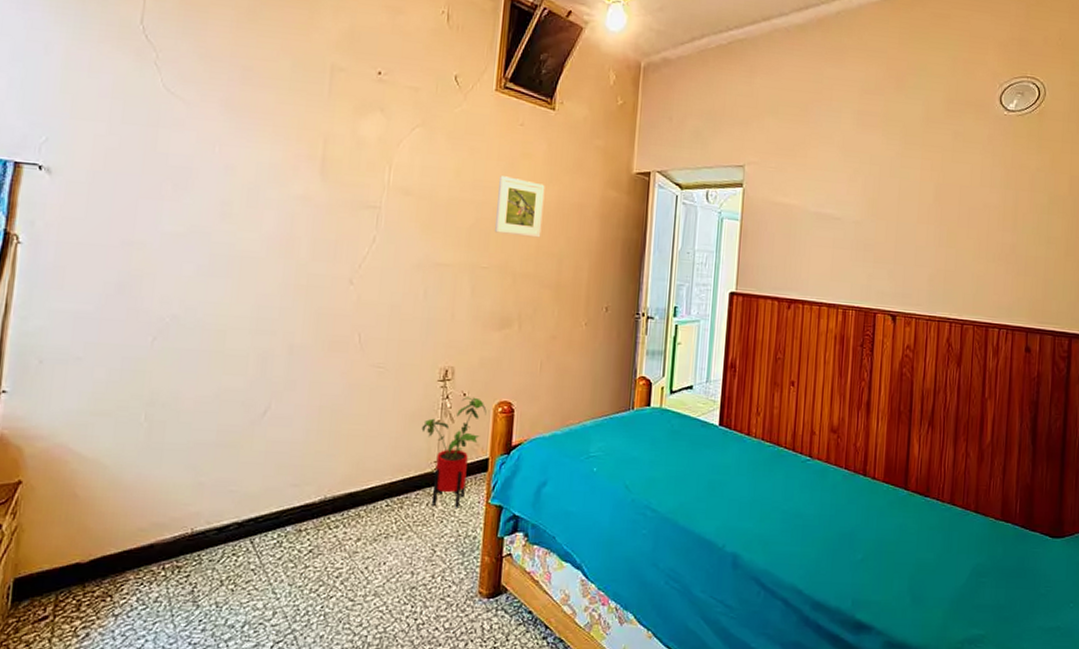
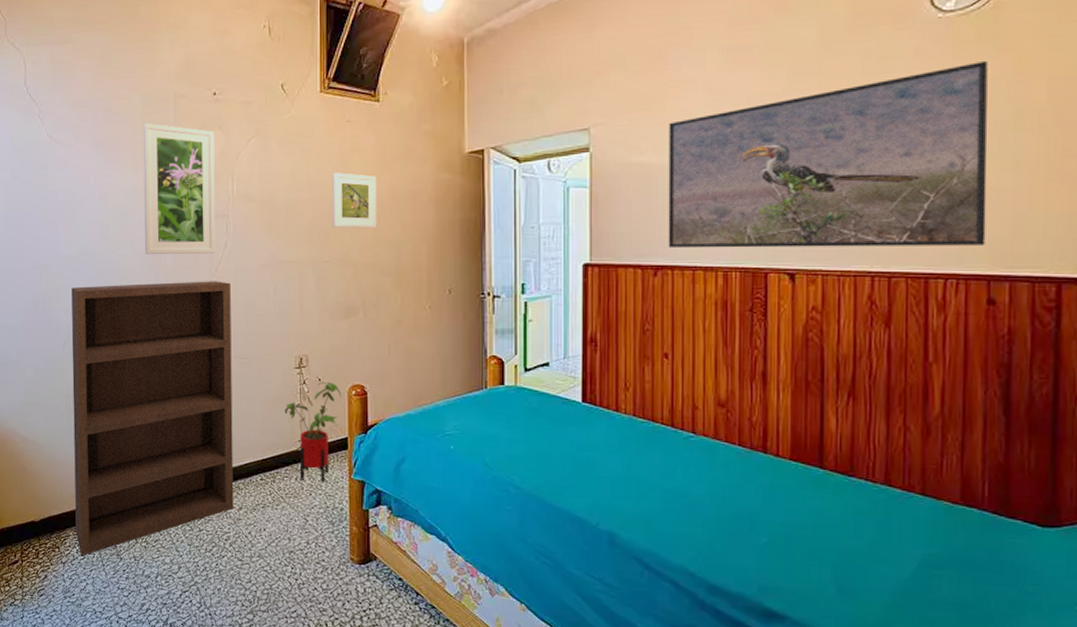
bookcase: none [138,271,375,606] -> present [71,281,234,556]
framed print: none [275,92,374,248] -> present [143,123,216,254]
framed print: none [801,154,1034,303] -> present [668,60,988,249]

